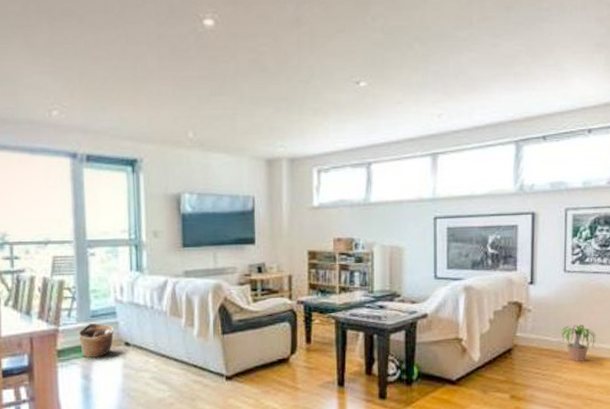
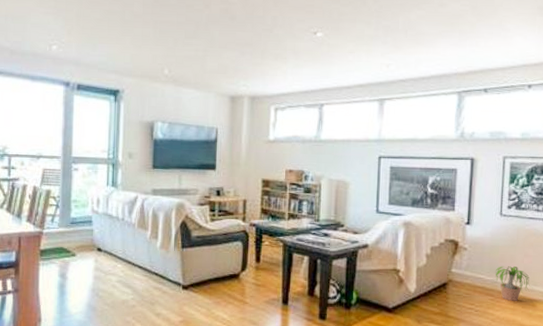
basket: present [78,322,115,358] -> none [59,228,90,259]

